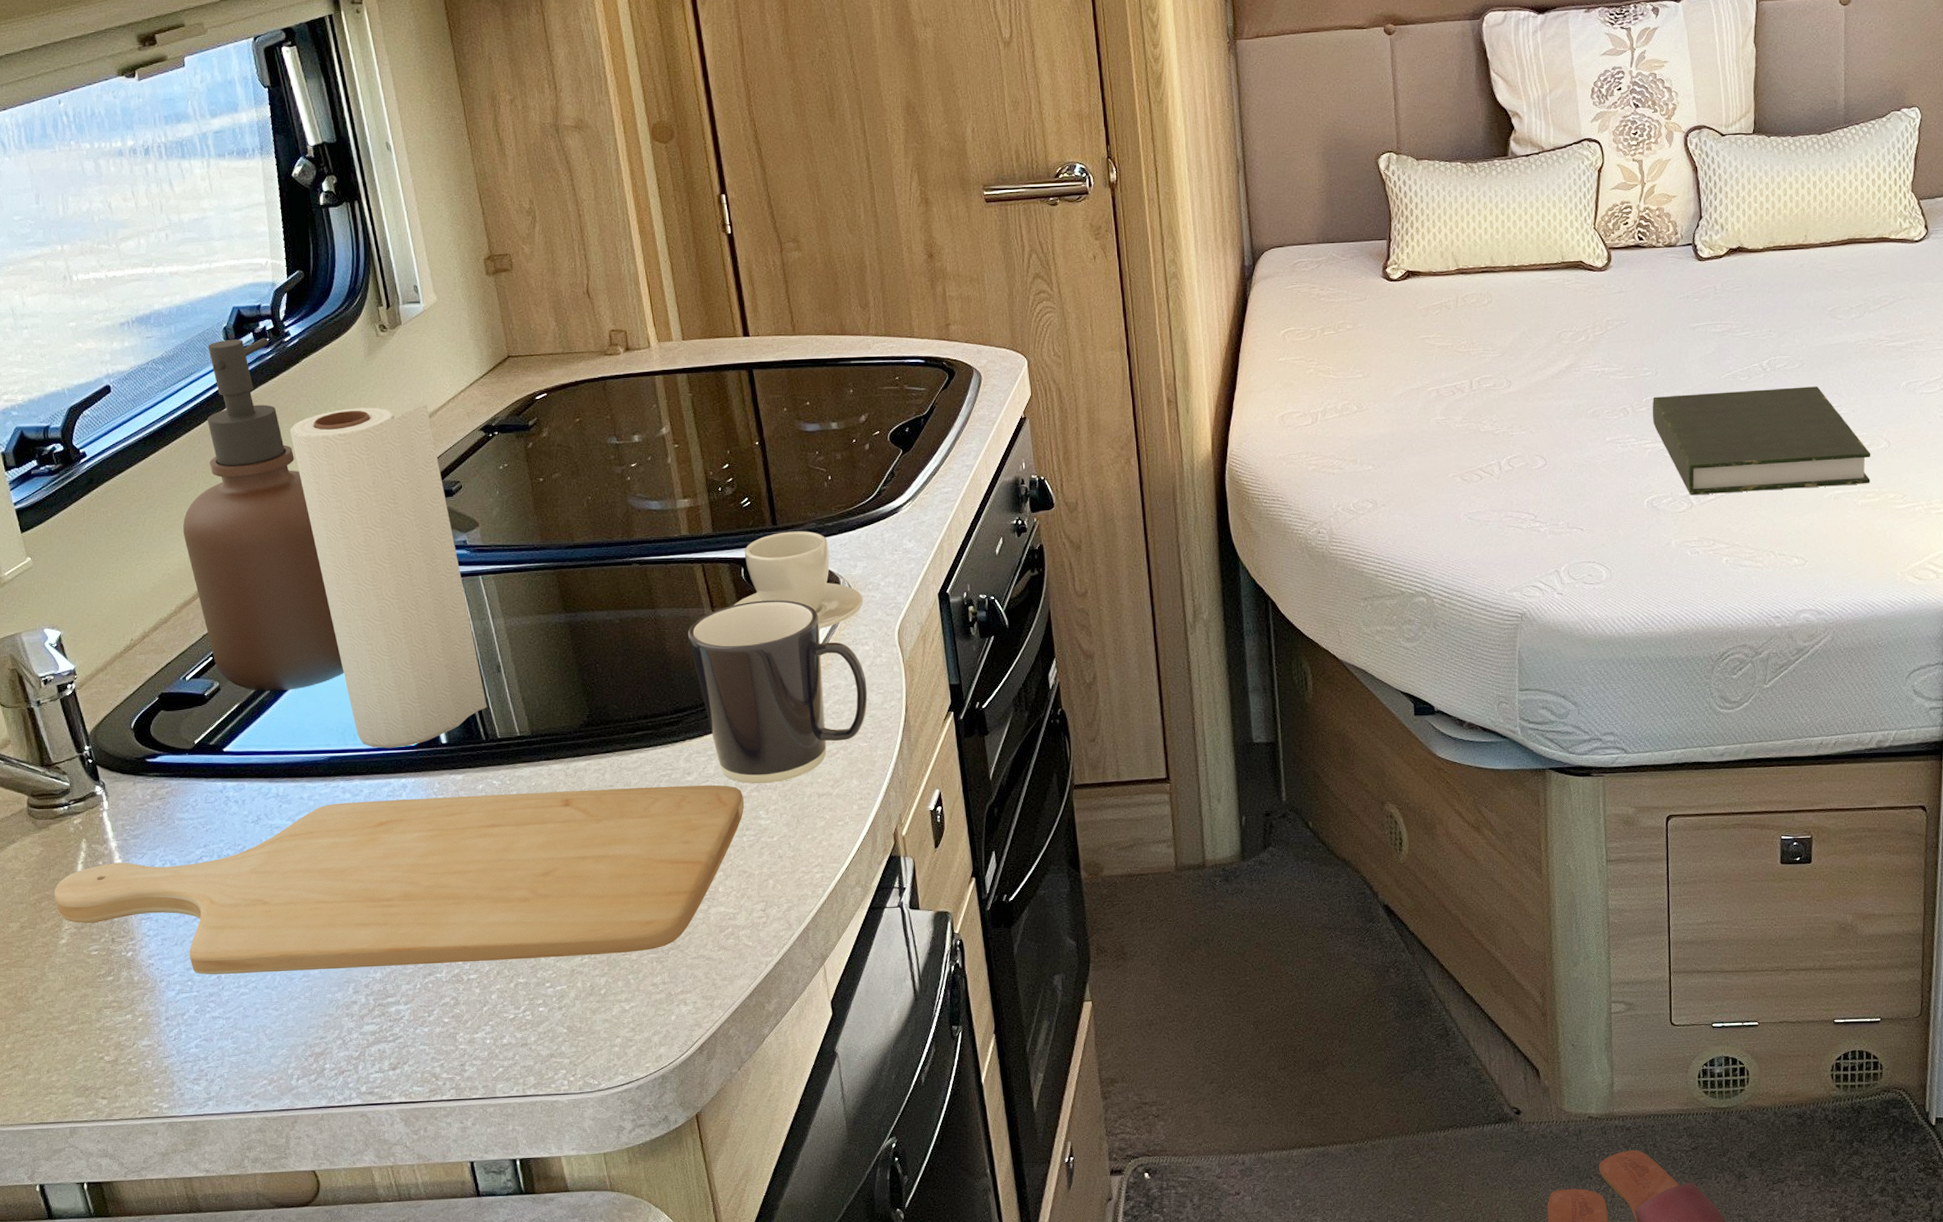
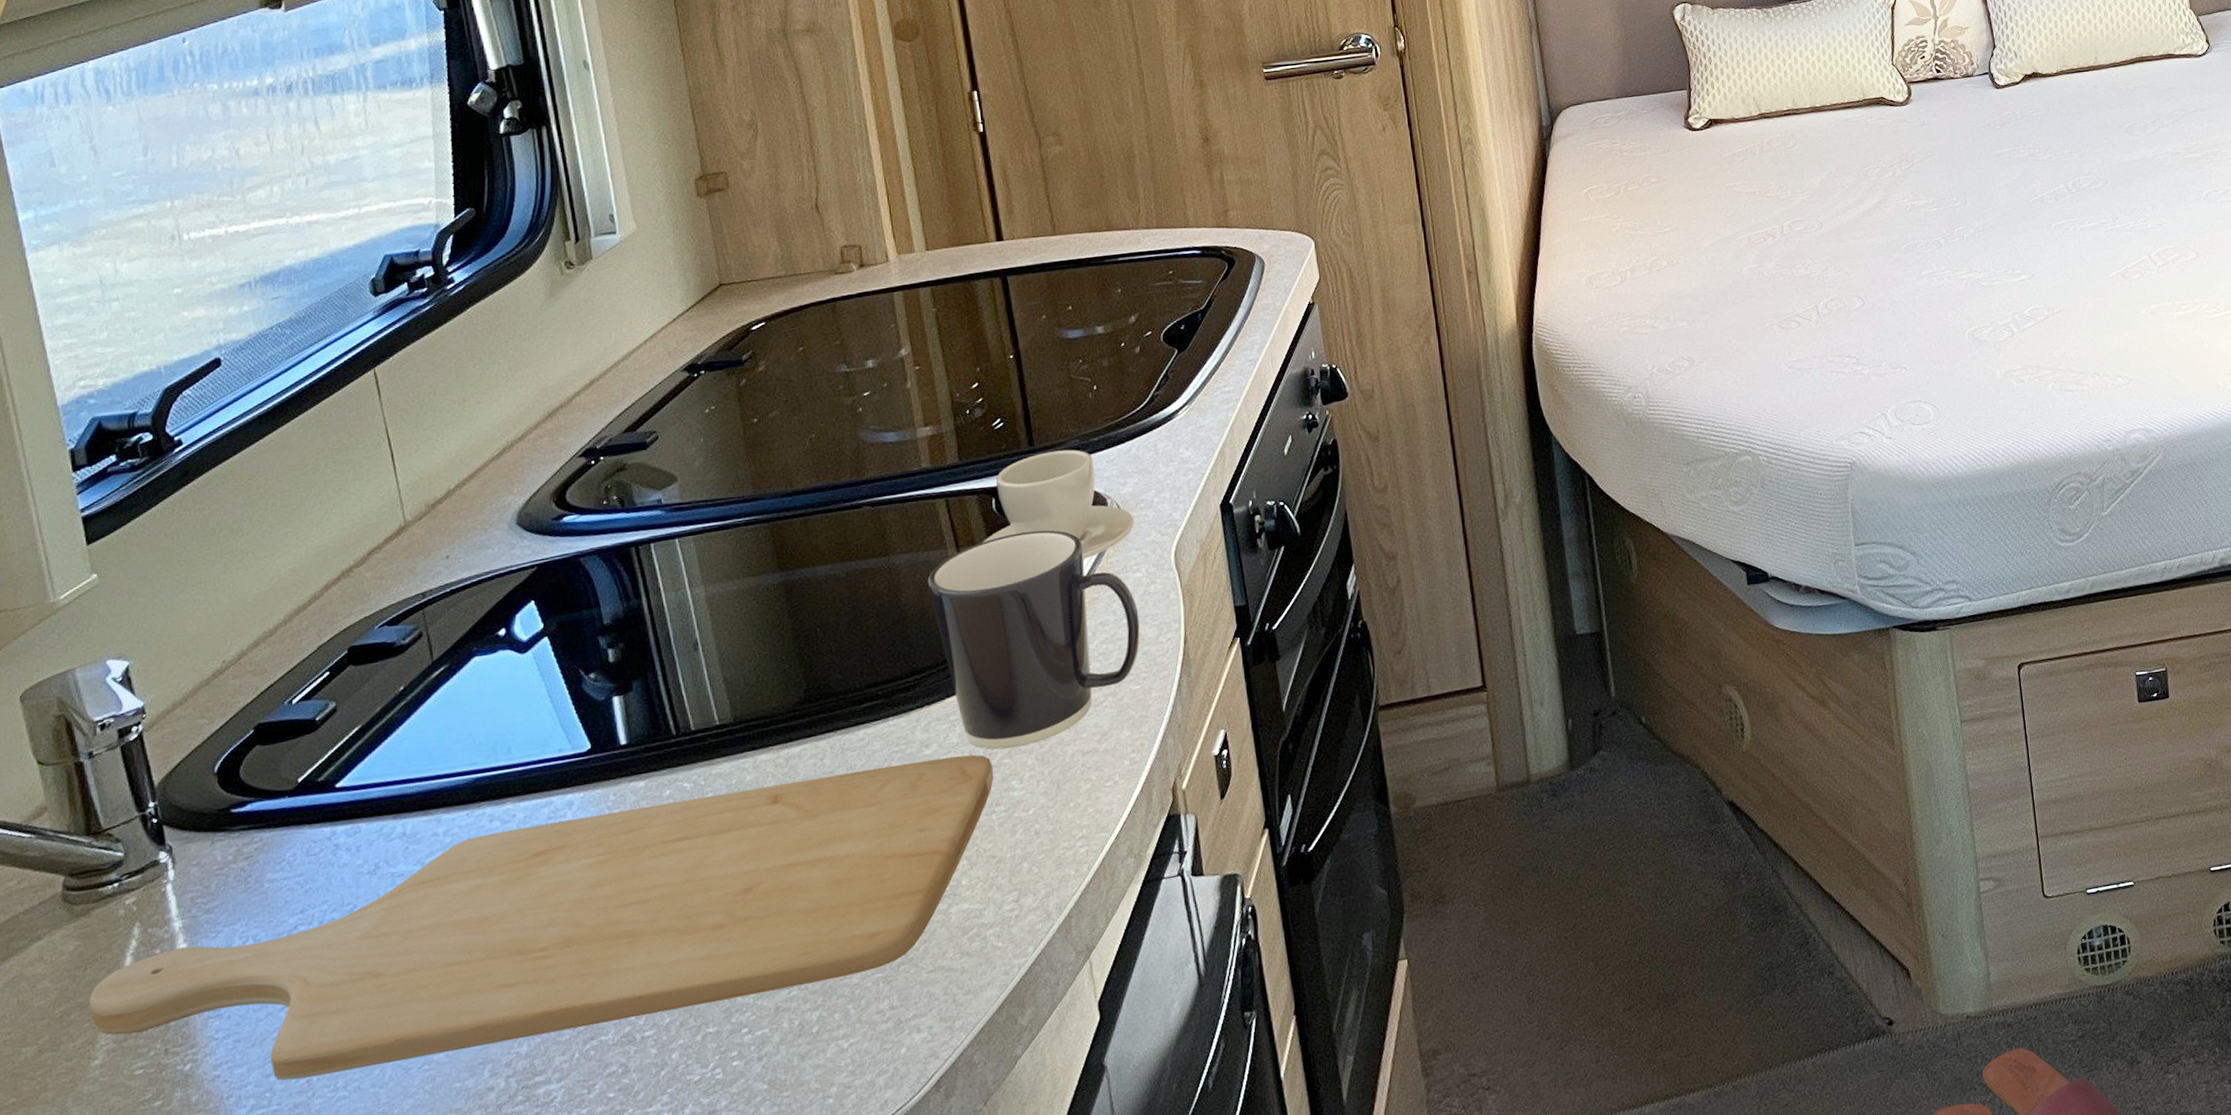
soap dispenser: present [183,338,344,692] -> none [302,287,500,707]
paper towel roll: present [290,404,487,749] -> none [448,346,680,761]
book: present [1652,386,1871,496] -> none [1964,203,2184,324]

